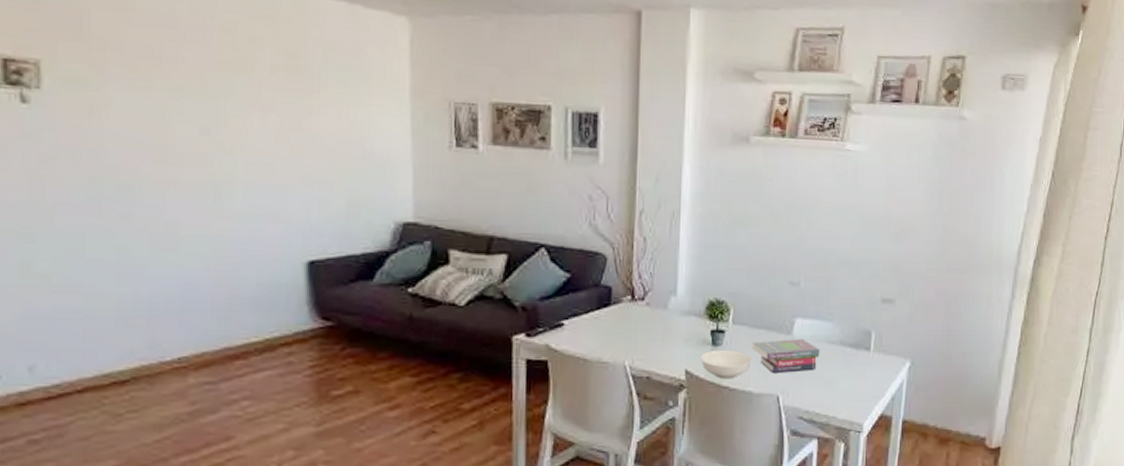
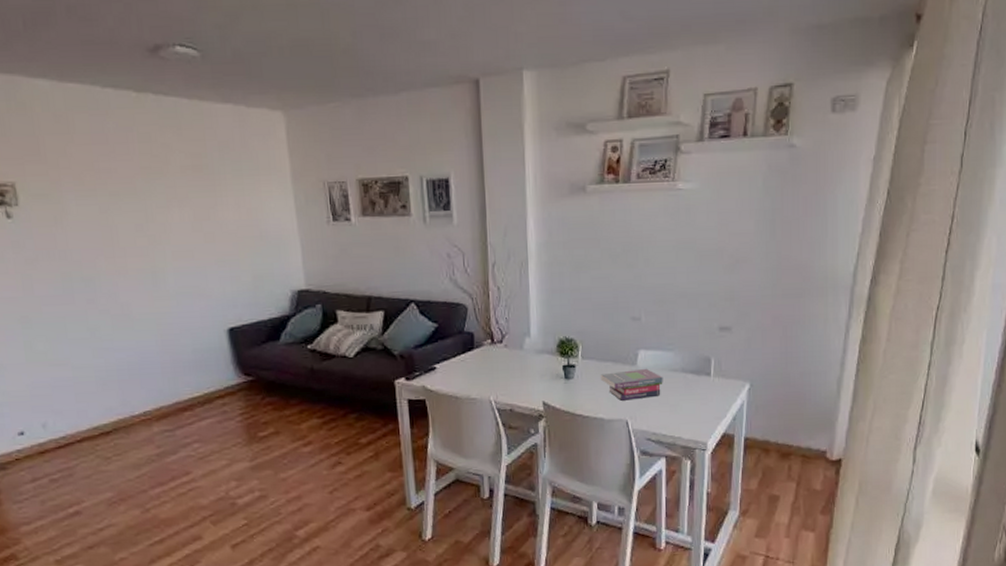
bowl: present [701,349,752,379] -> none [556,382,602,408]

